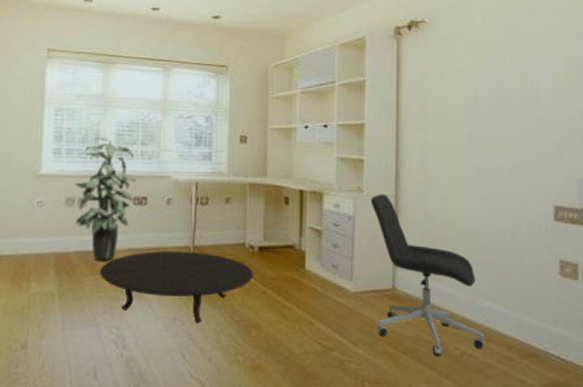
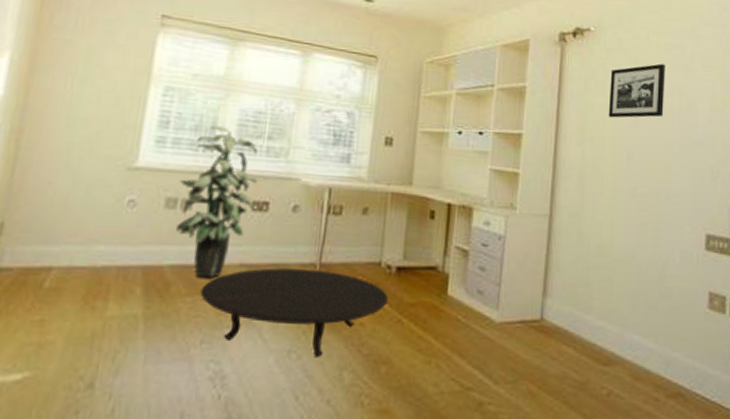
office chair: present [370,194,484,356] -> none [521,212,632,396]
picture frame: none [447,46,505,102] -> present [608,63,665,118]

